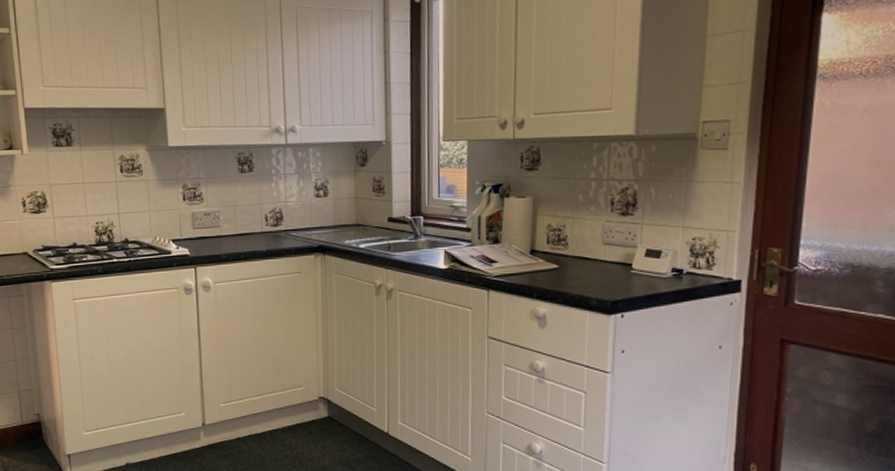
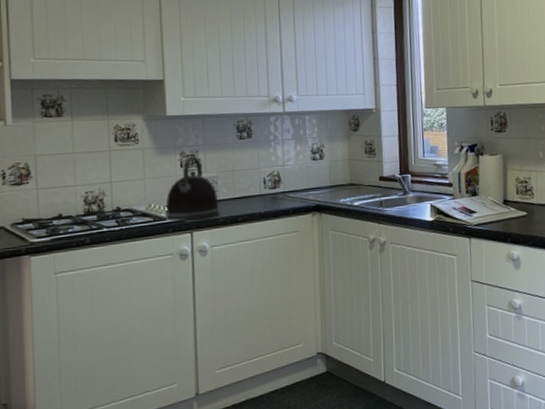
kettle: none [169,188,222,256] -> present [164,155,220,222]

